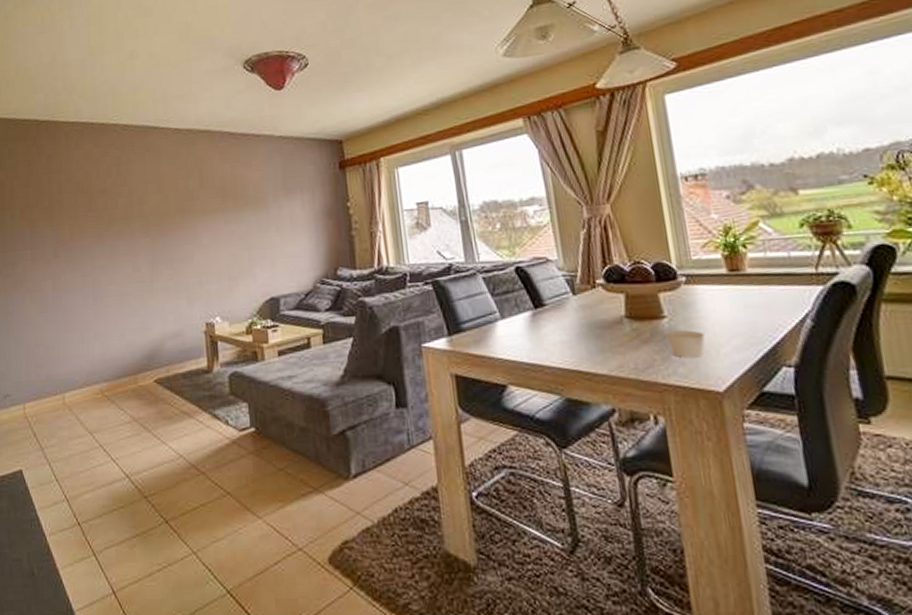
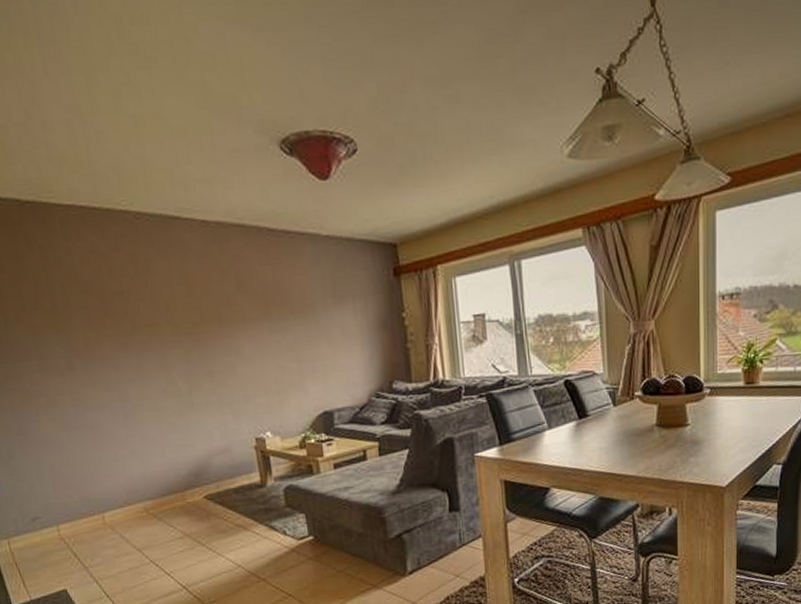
candle: present [667,330,705,359] -> none [688,436,718,460]

